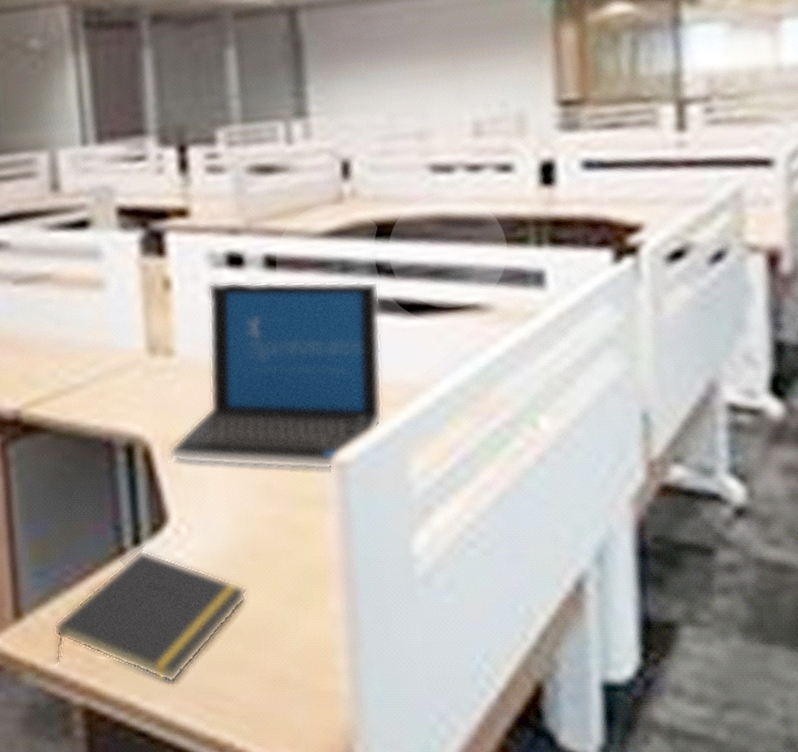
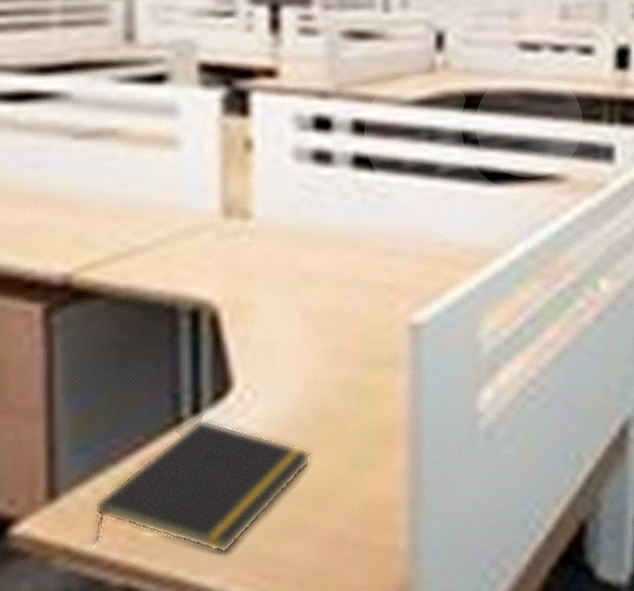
laptop: present [168,281,383,470] -> none [238,145,464,332]

